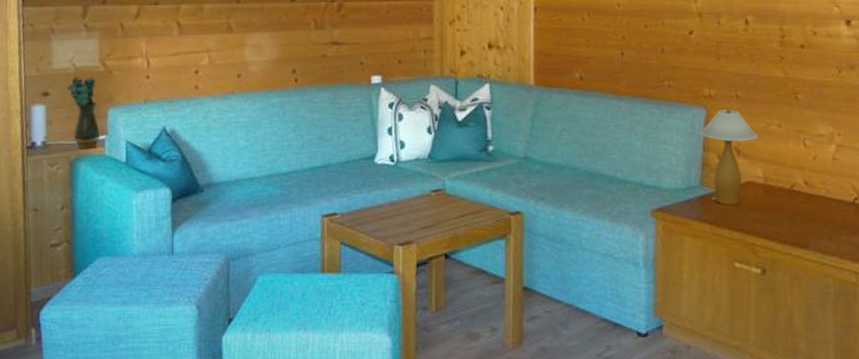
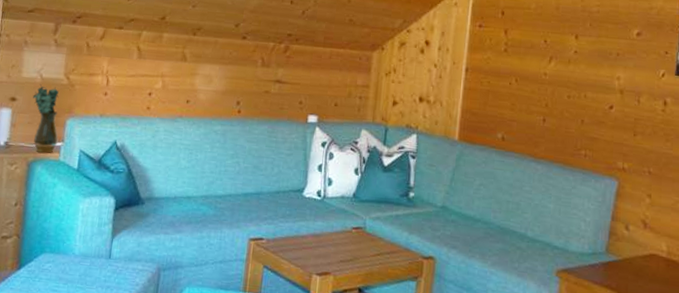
table lamp: present [699,103,758,205] -> none [610,178,666,275]

